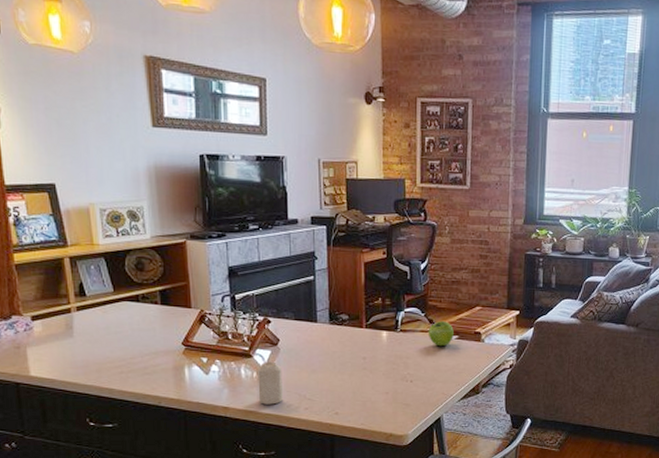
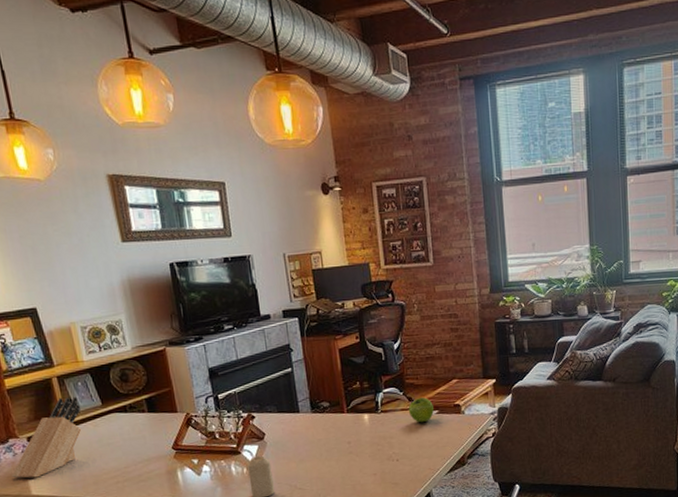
knife block: none [11,279,92,359] -> present [11,396,82,479]

